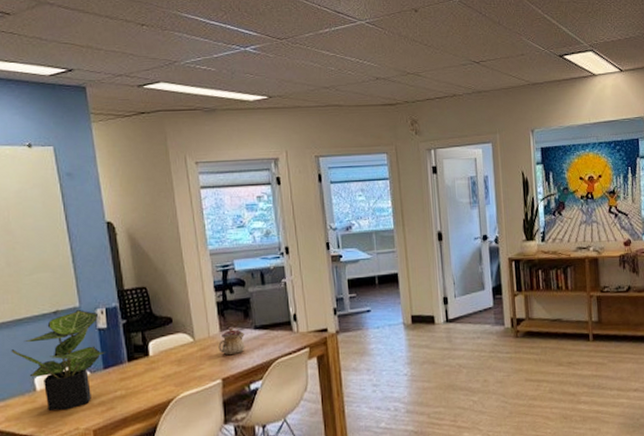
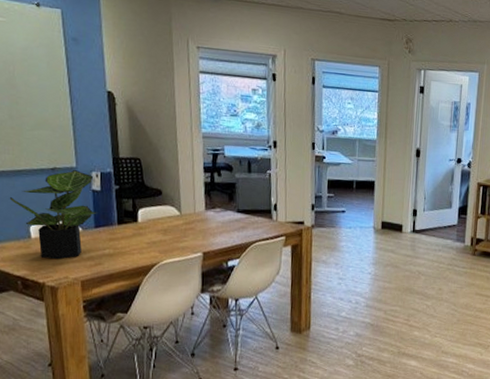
teapot: present [218,327,245,356] -> none [202,207,227,233]

